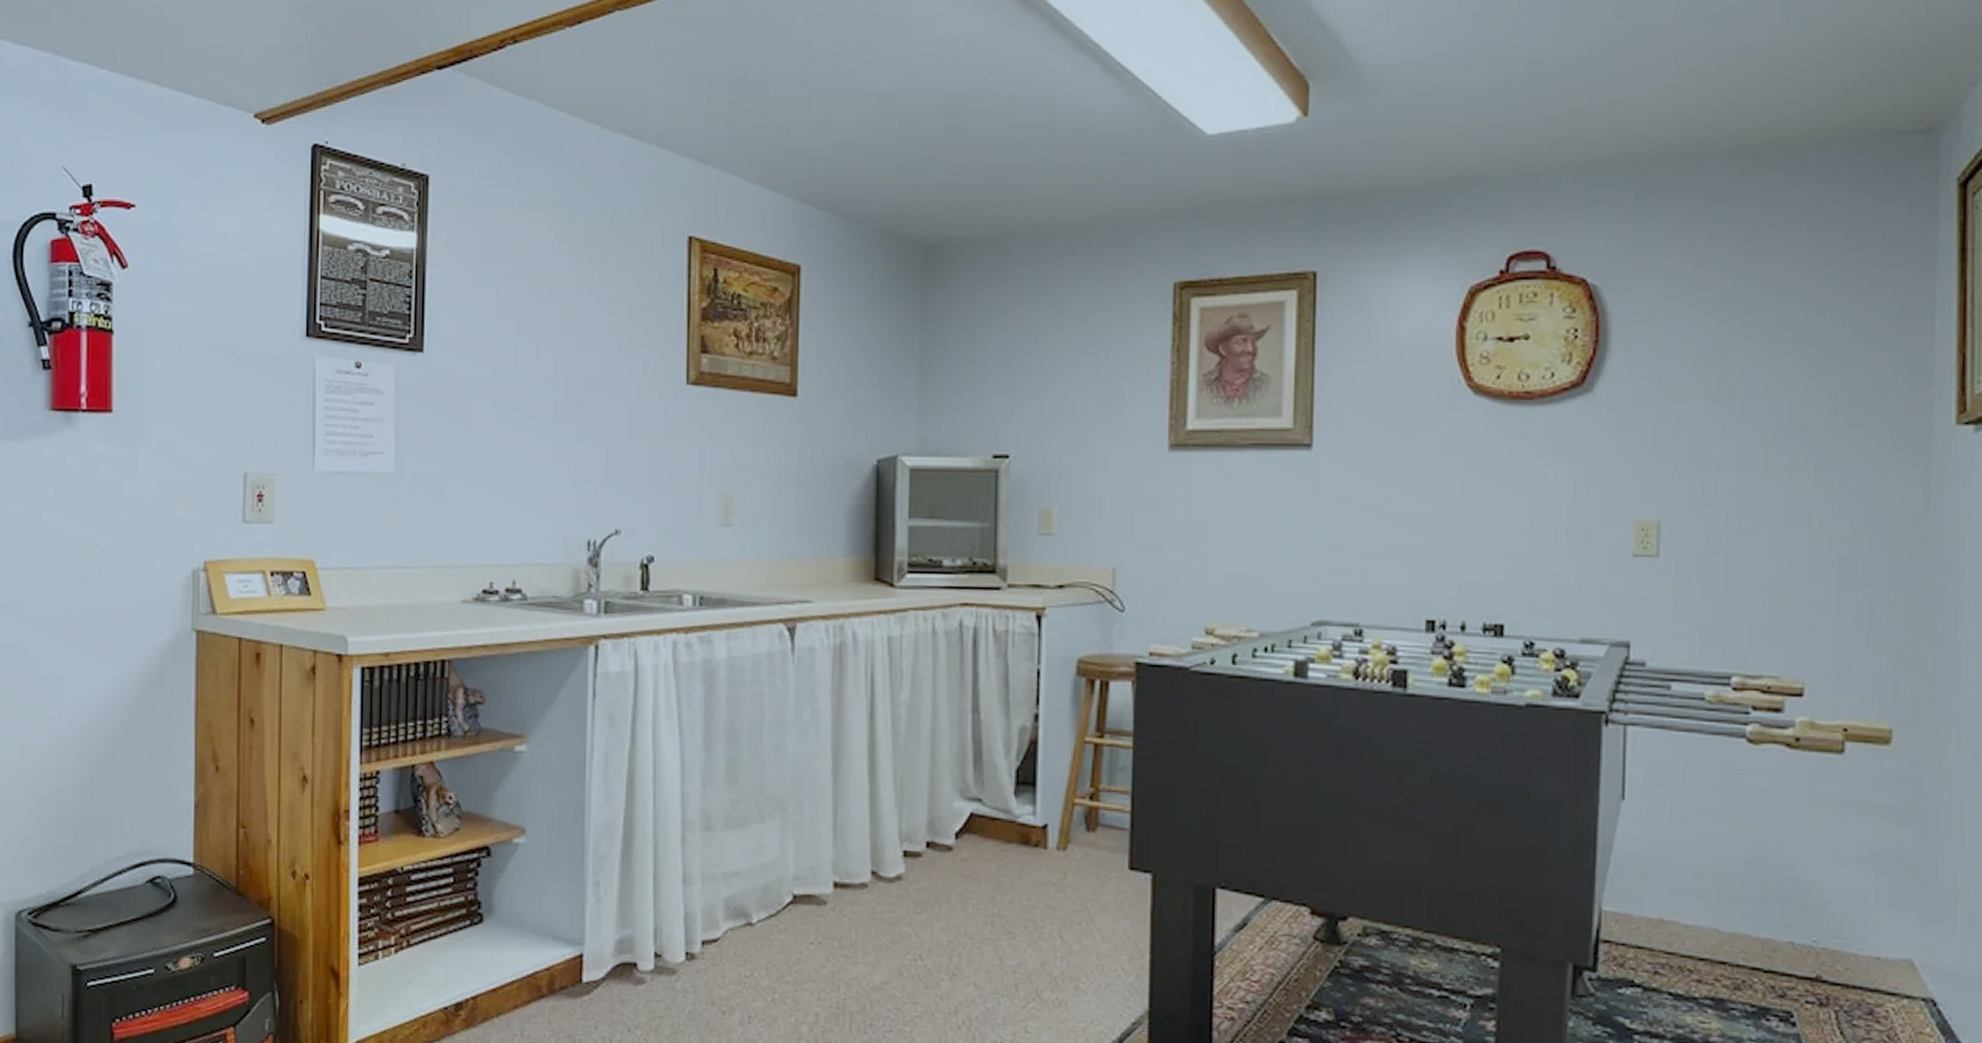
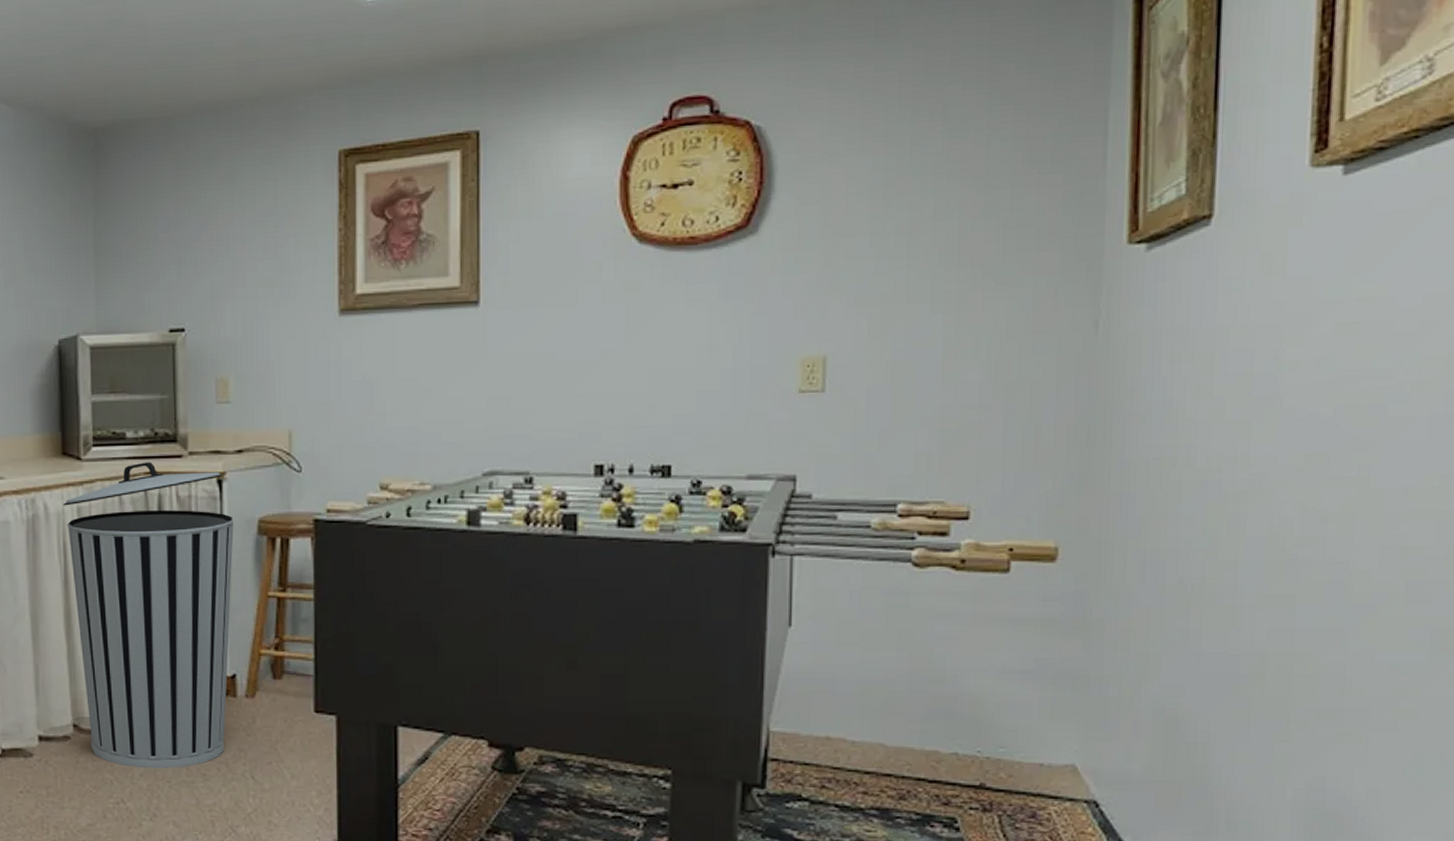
trash can: none [872,592,1052,924] -> present [62,462,234,768]

